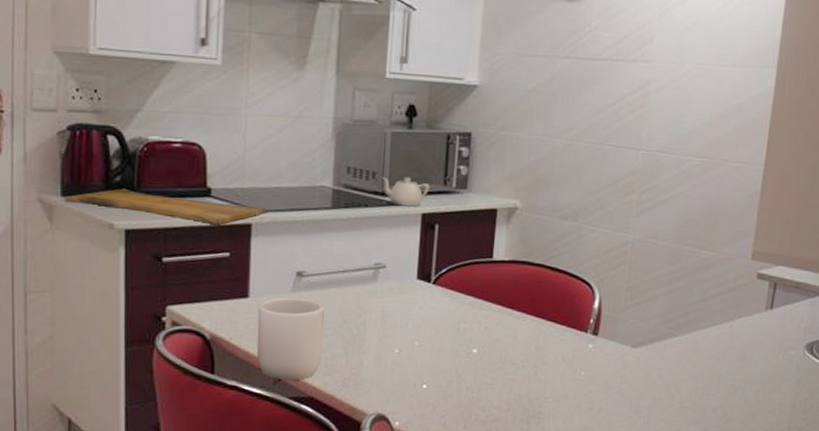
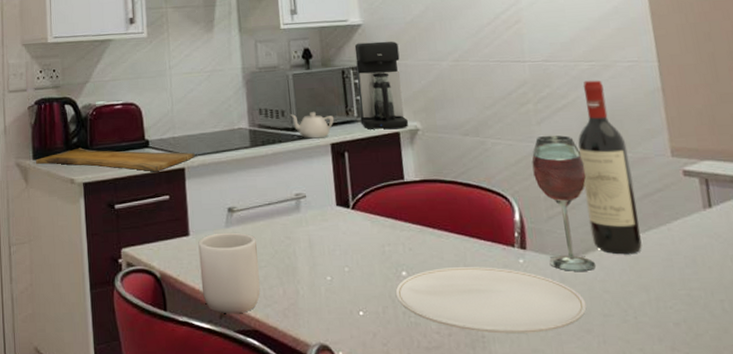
coffee maker: none [458,106,514,206] -> present [354,41,408,129]
plate: none [462,347,641,412] -> present [395,266,587,334]
wineglass: none [616,227,672,359] -> present [531,135,595,271]
wine bottle: none [660,176,715,346] -> present [578,80,642,254]

